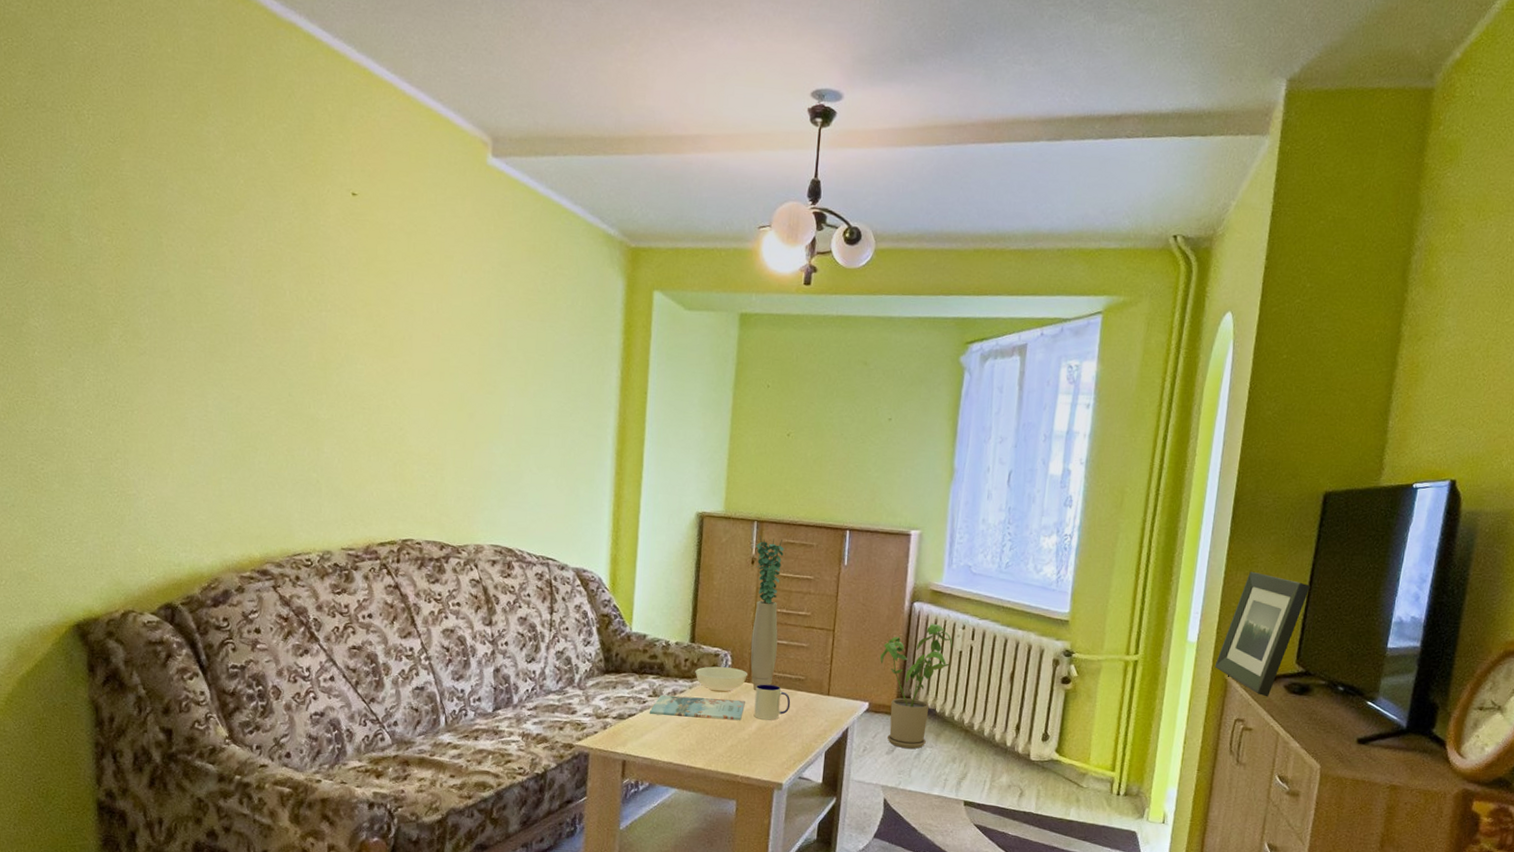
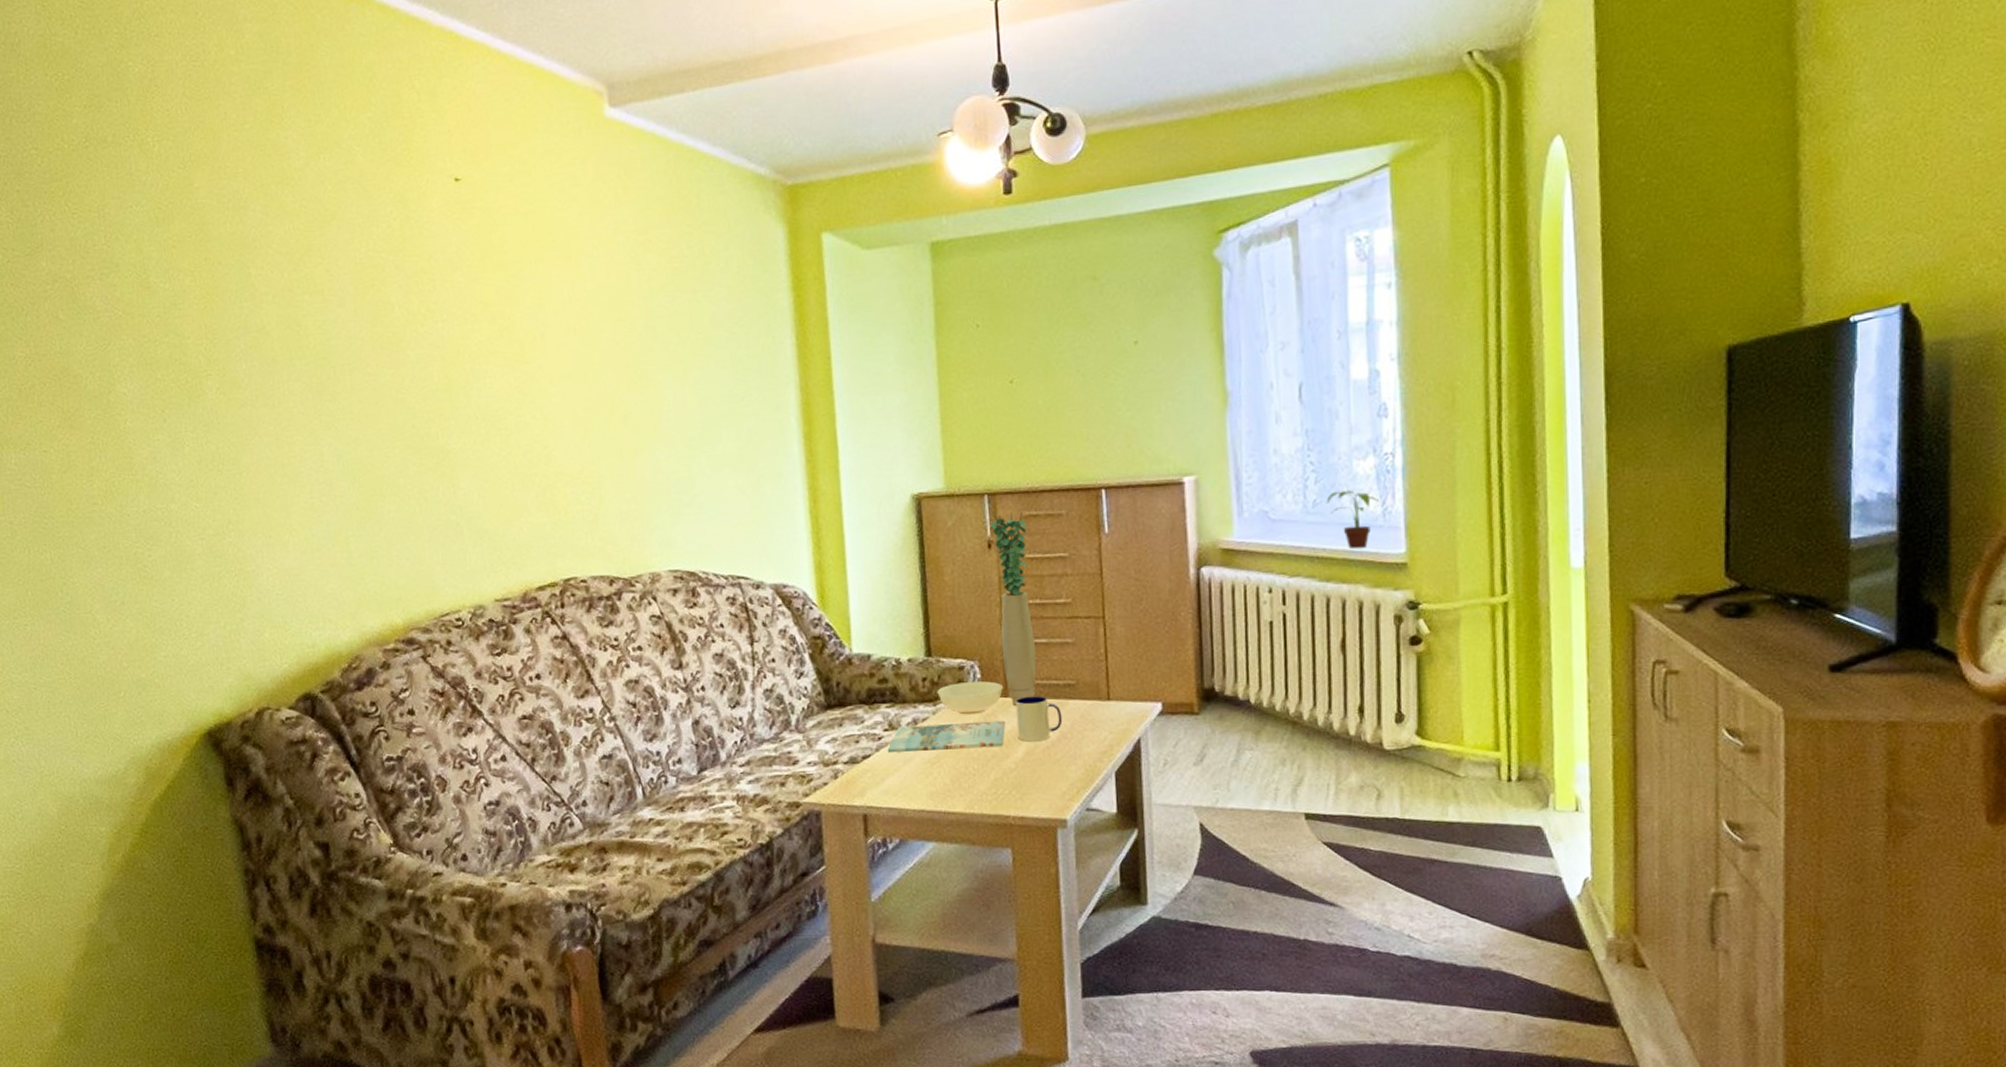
house plant: present [880,623,953,749] -> none [1168,590,1260,755]
potted plant: none [1016,558,1056,606] -> present [1326,490,1380,550]
picture frame: present [1214,571,1311,697] -> none [1613,464,1728,627]

